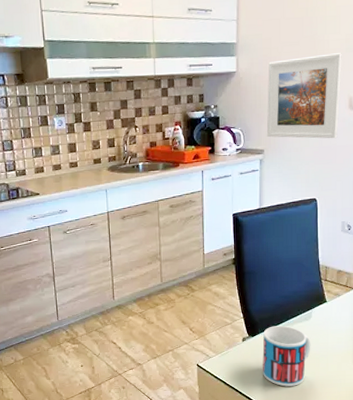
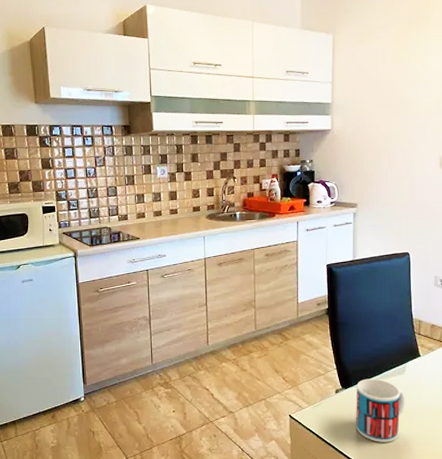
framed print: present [266,53,342,139] -> none [360,115,432,196]

